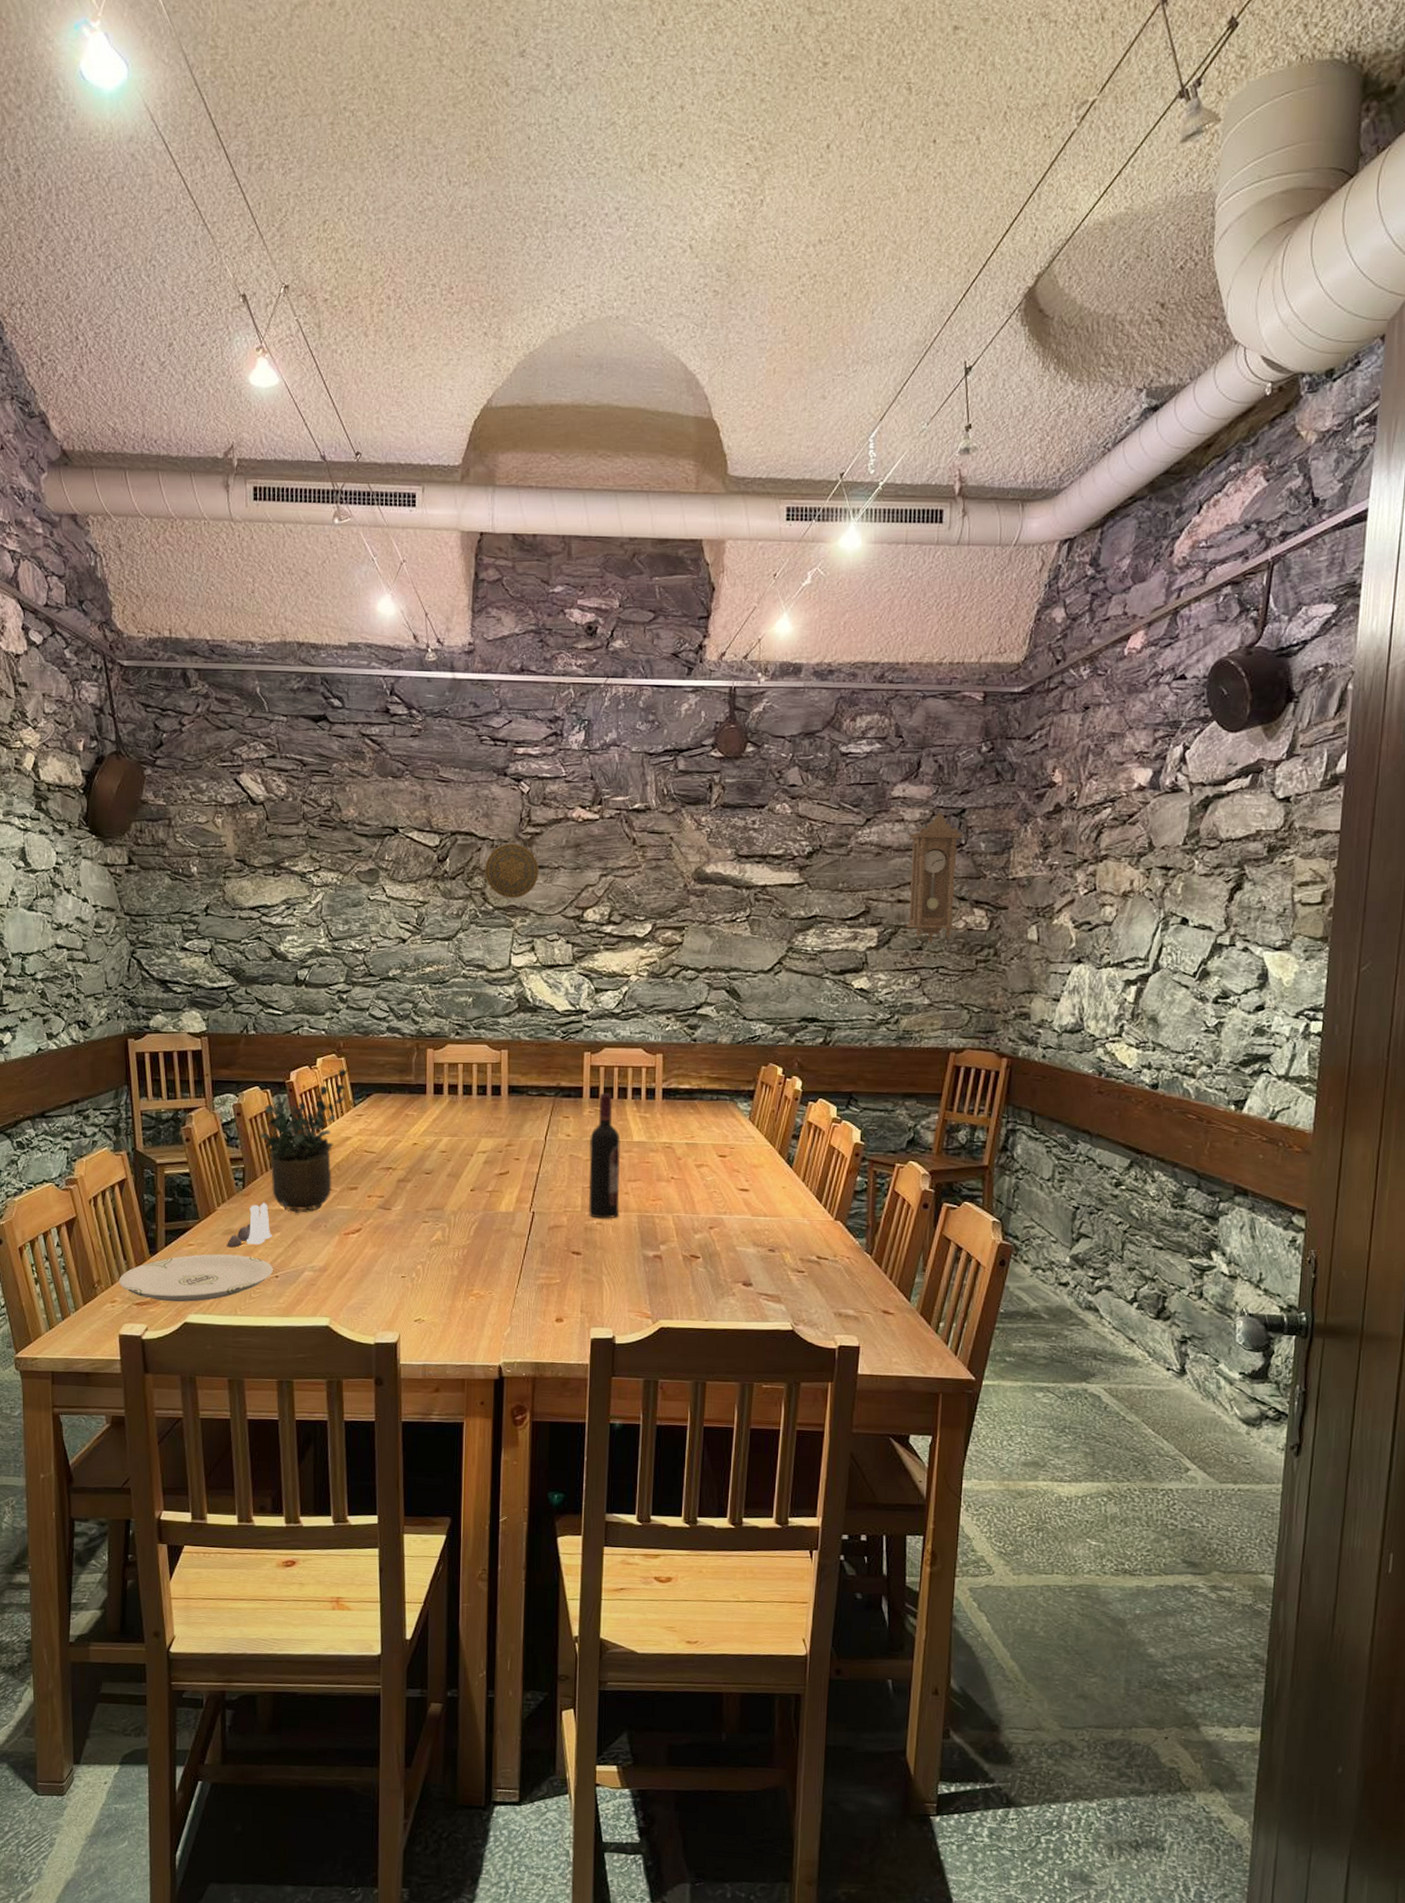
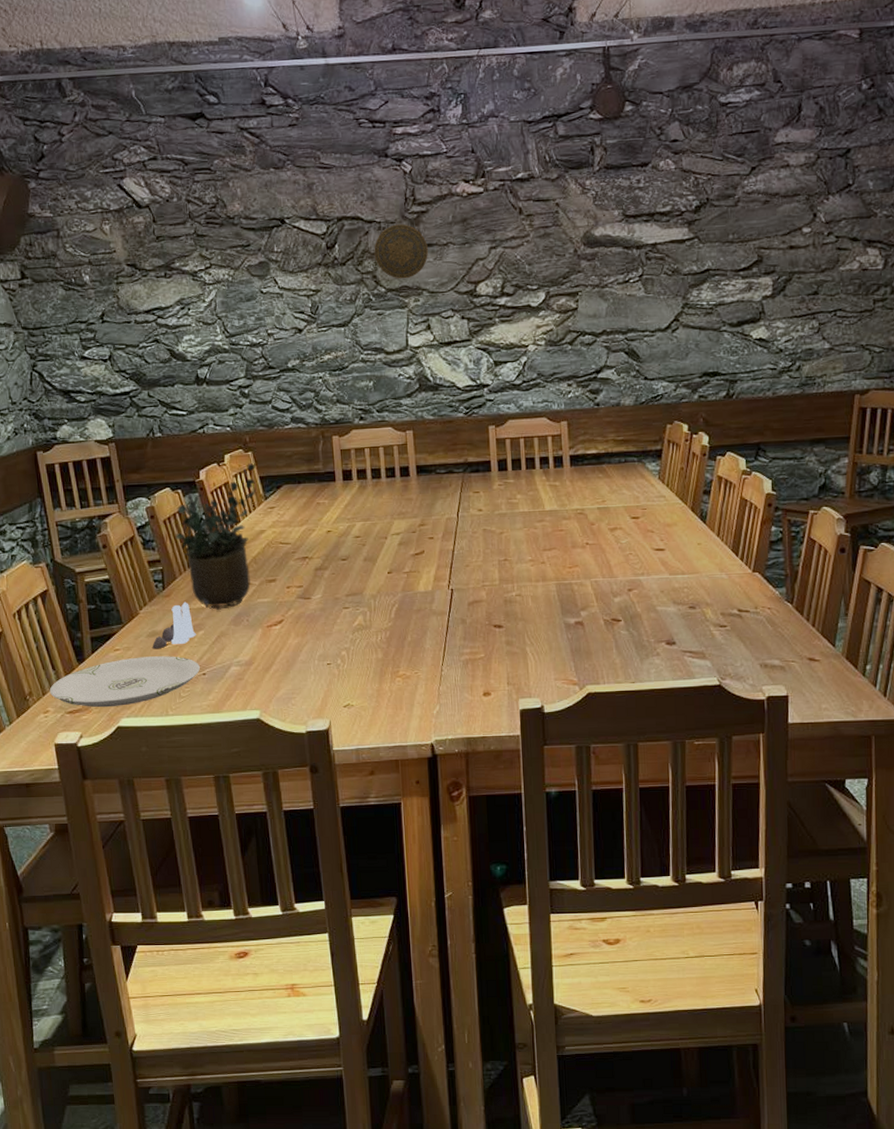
wine bottle: present [588,1092,621,1219] -> none [501,464,537,590]
pendulum clock: present [906,813,963,943] -> none [796,155,852,287]

